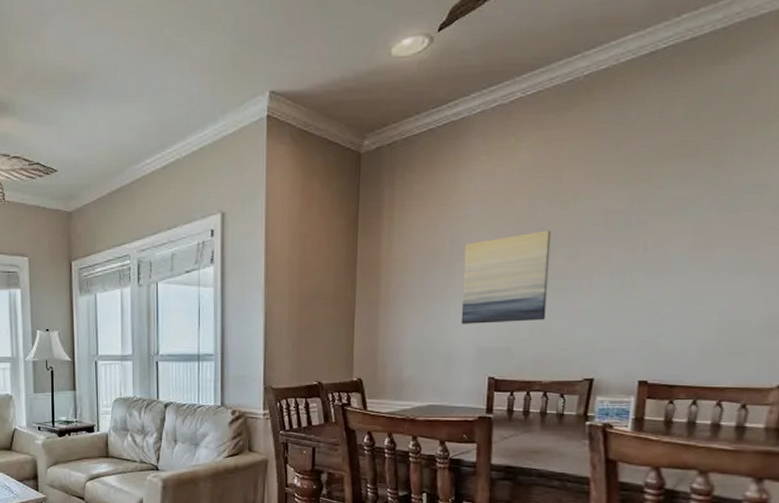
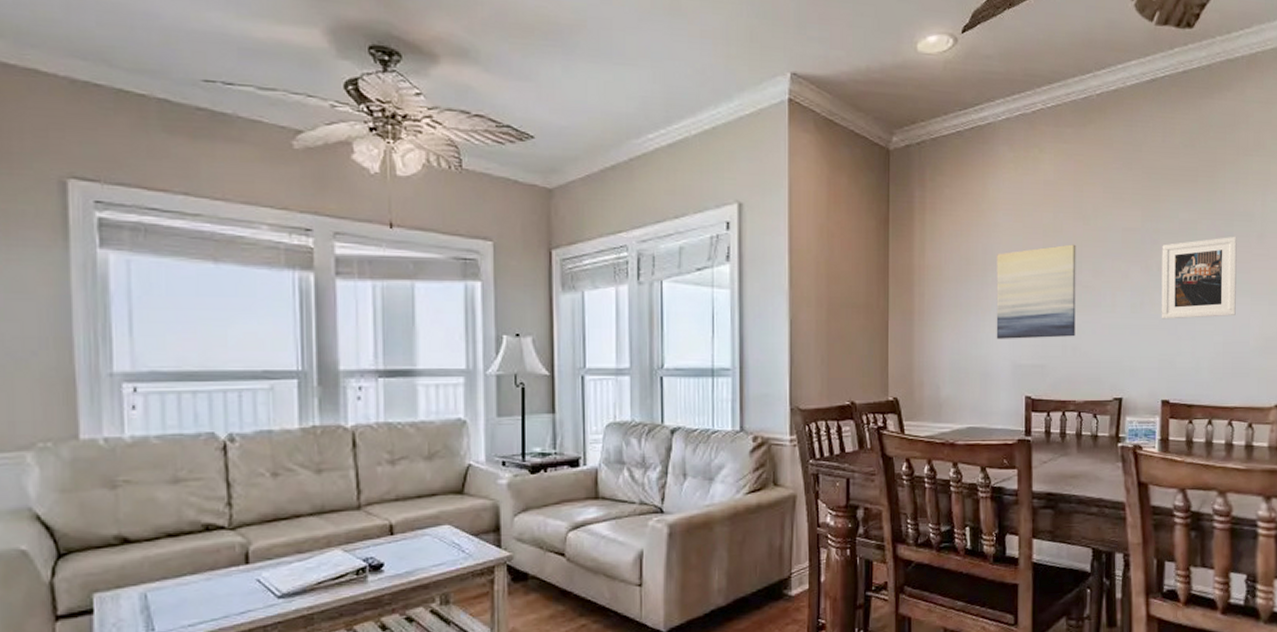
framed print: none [644,210,745,301] -> present [1161,236,1237,319]

